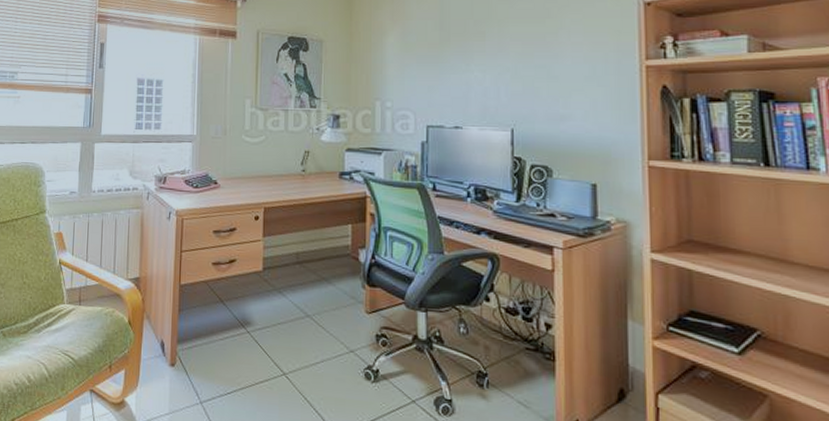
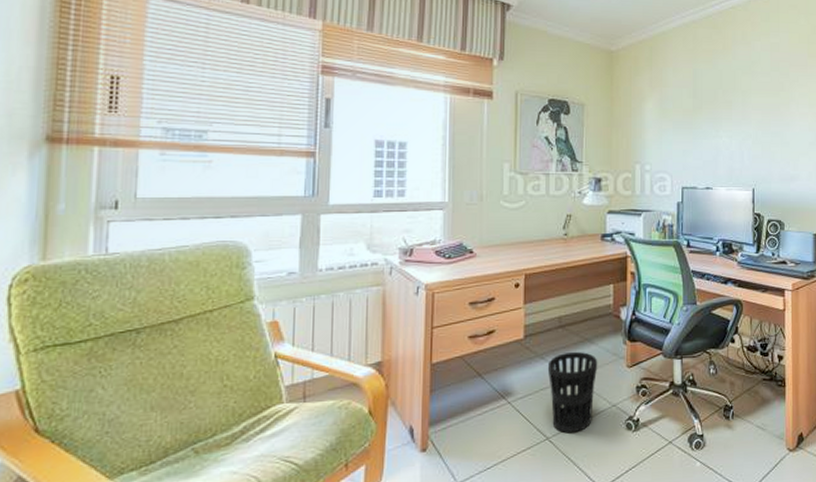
wastebasket: none [285,289,336,373] -> present [547,351,598,434]

